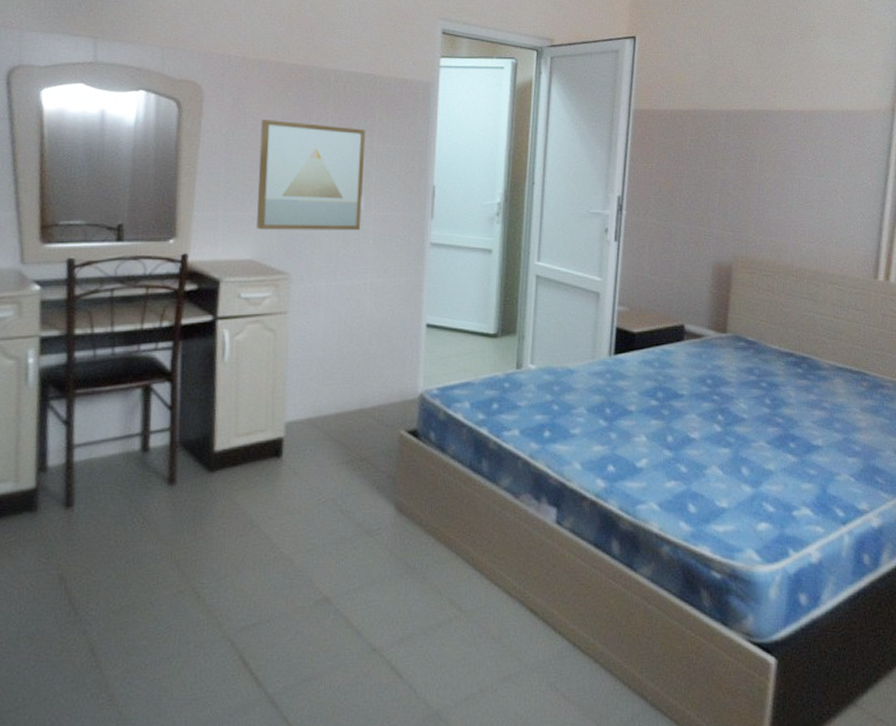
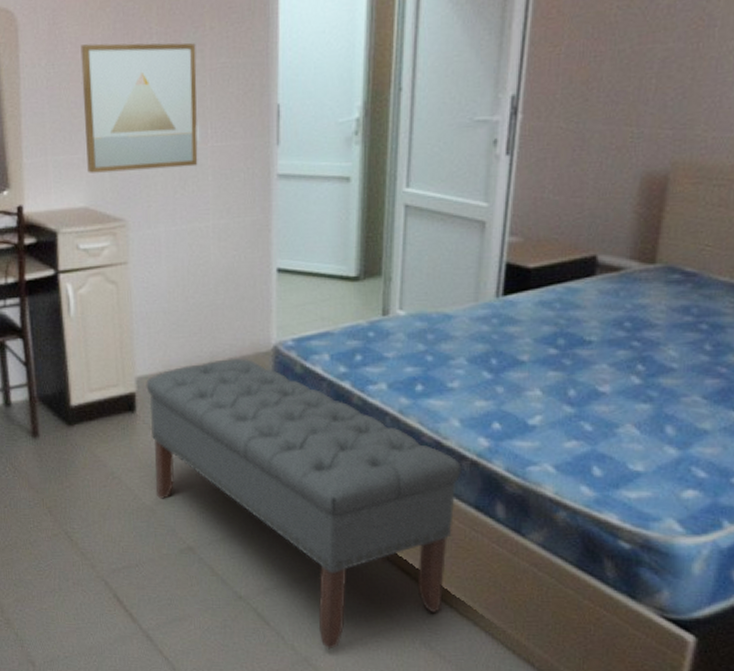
bench: none [295,404,583,700] -> present [146,358,462,650]

